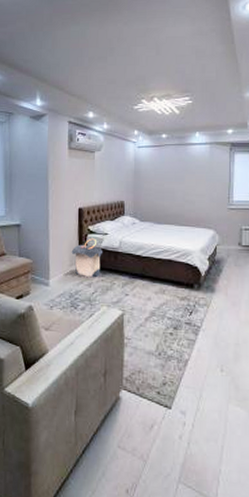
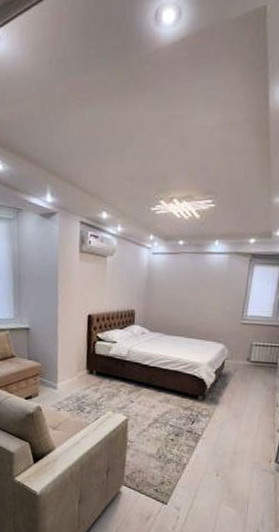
laundry hamper: present [71,238,103,278] -> none [79,345,111,384]

